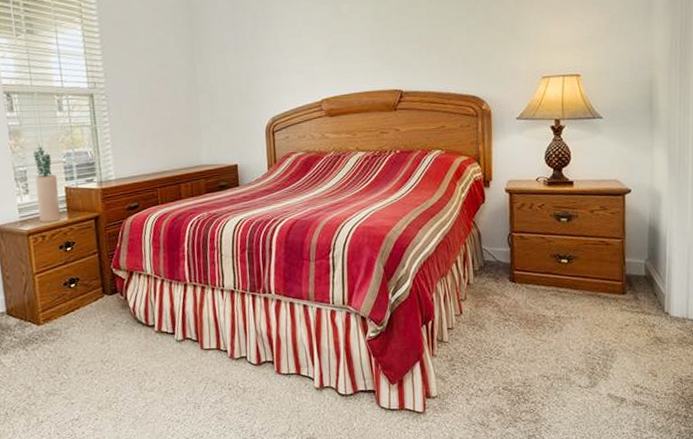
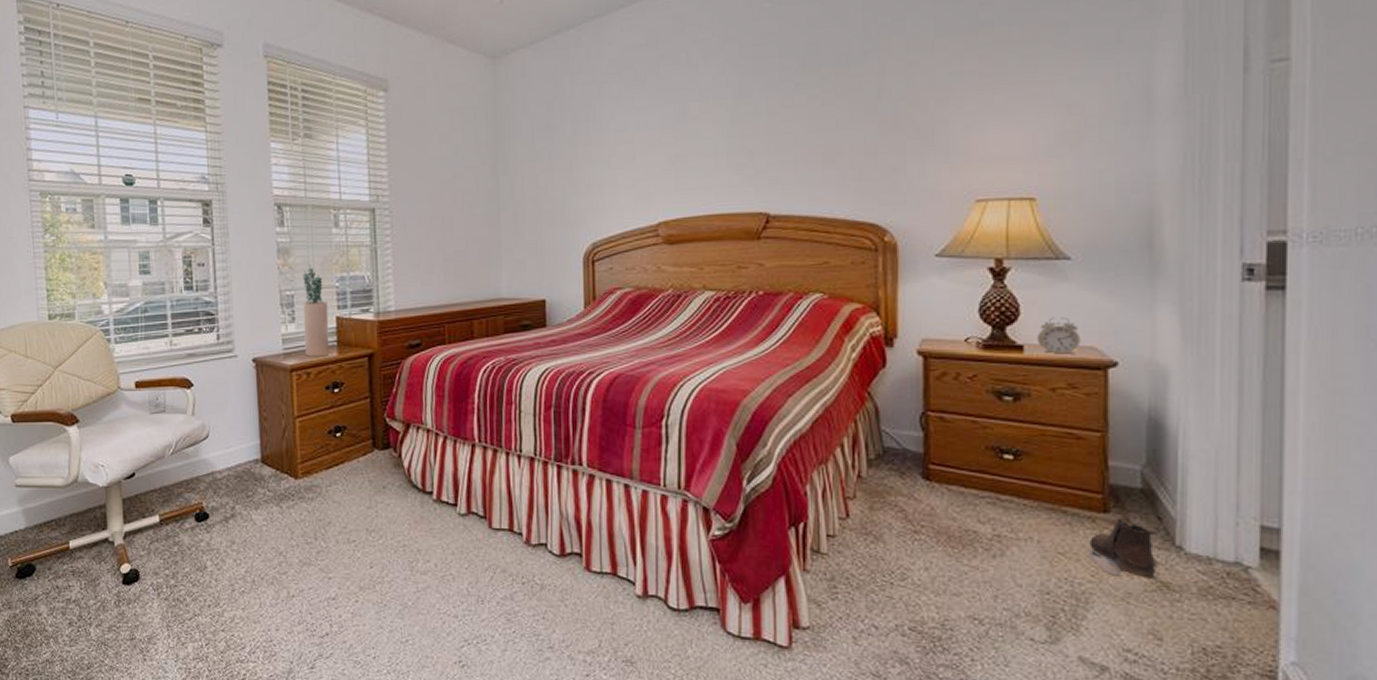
alarm clock: none [582,159,609,186] -> present [1038,316,1081,354]
boot: none [613,297,655,338] -> present [1087,518,1159,582]

